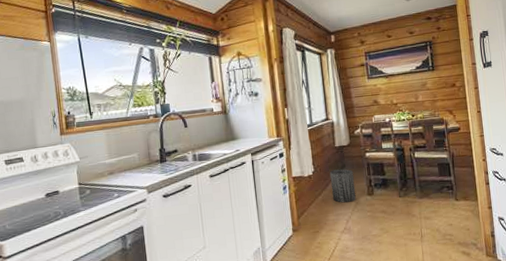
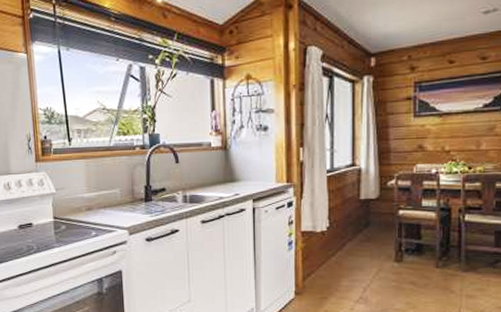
trash can: present [329,169,356,203] -> none [348,227,380,268]

